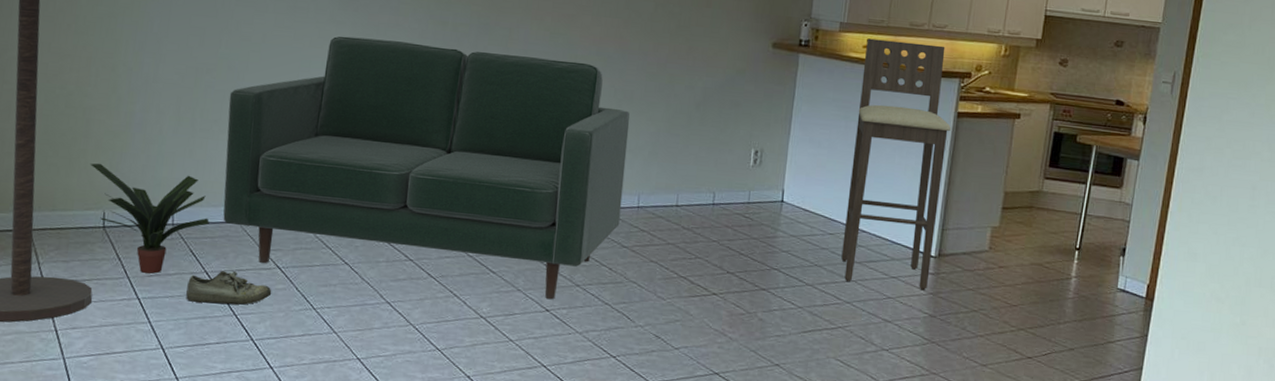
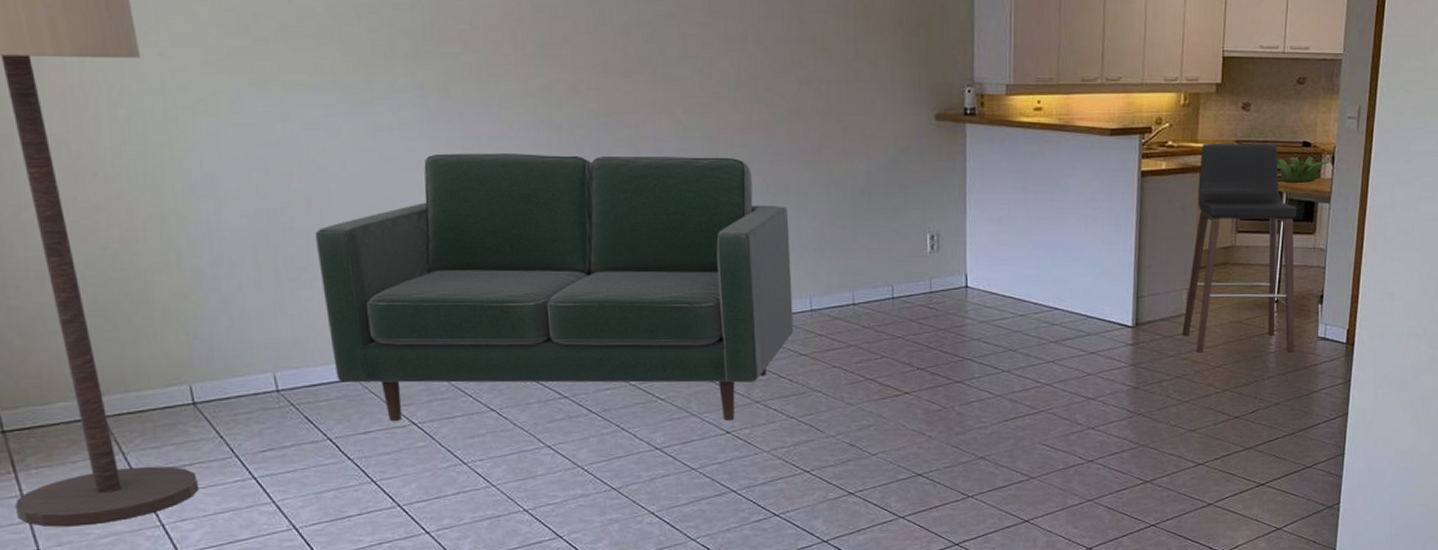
potted plant: present [89,163,209,274] -> none [159,331,321,449]
shoe: present [186,270,272,305] -> none [310,433,412,474]
bar stool: present [841,38,951,291] -> none [1035,99,1136,364]
bar stool: none [982,93,1106,301] -> present [1182,143,1297,353]
plant: none [1089,113,1141,140] -> present [1277,157,1330,184]

